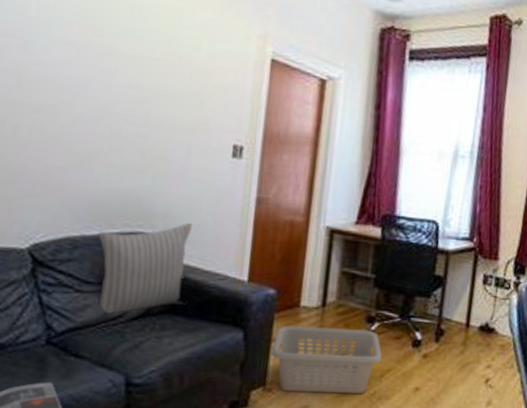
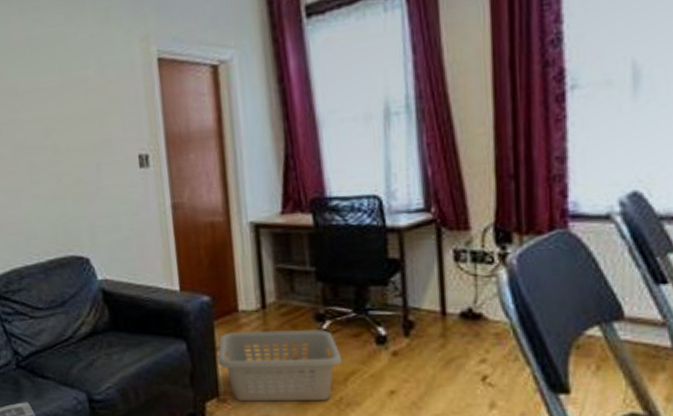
pillow: present [91,222,193,325] -> none [38,239,126,347]

